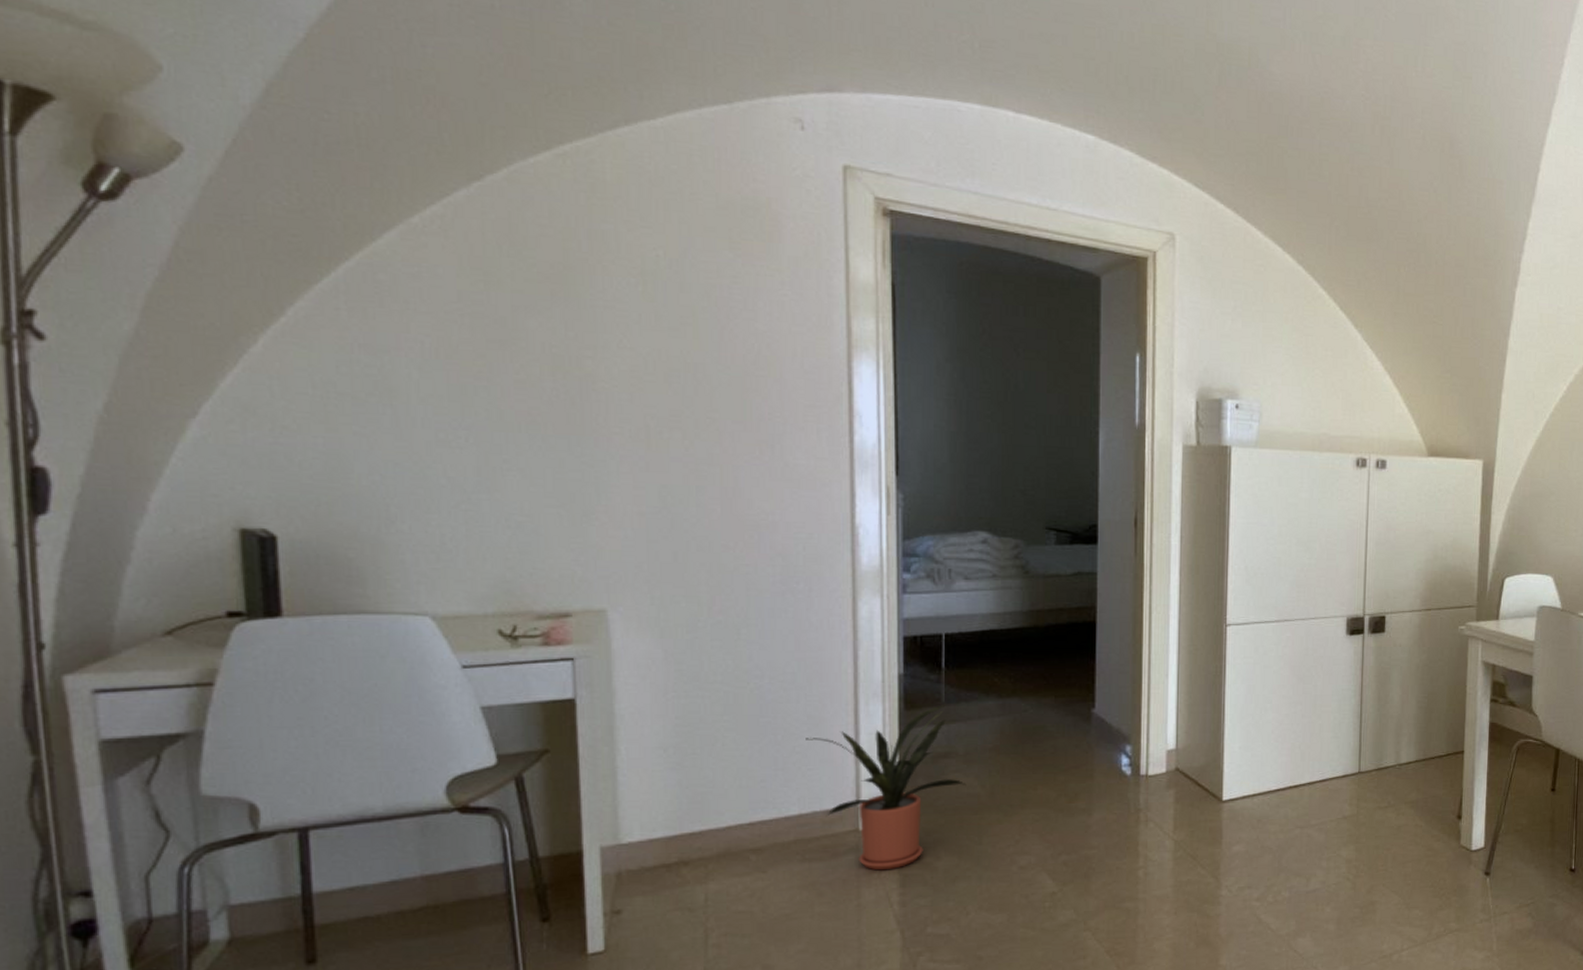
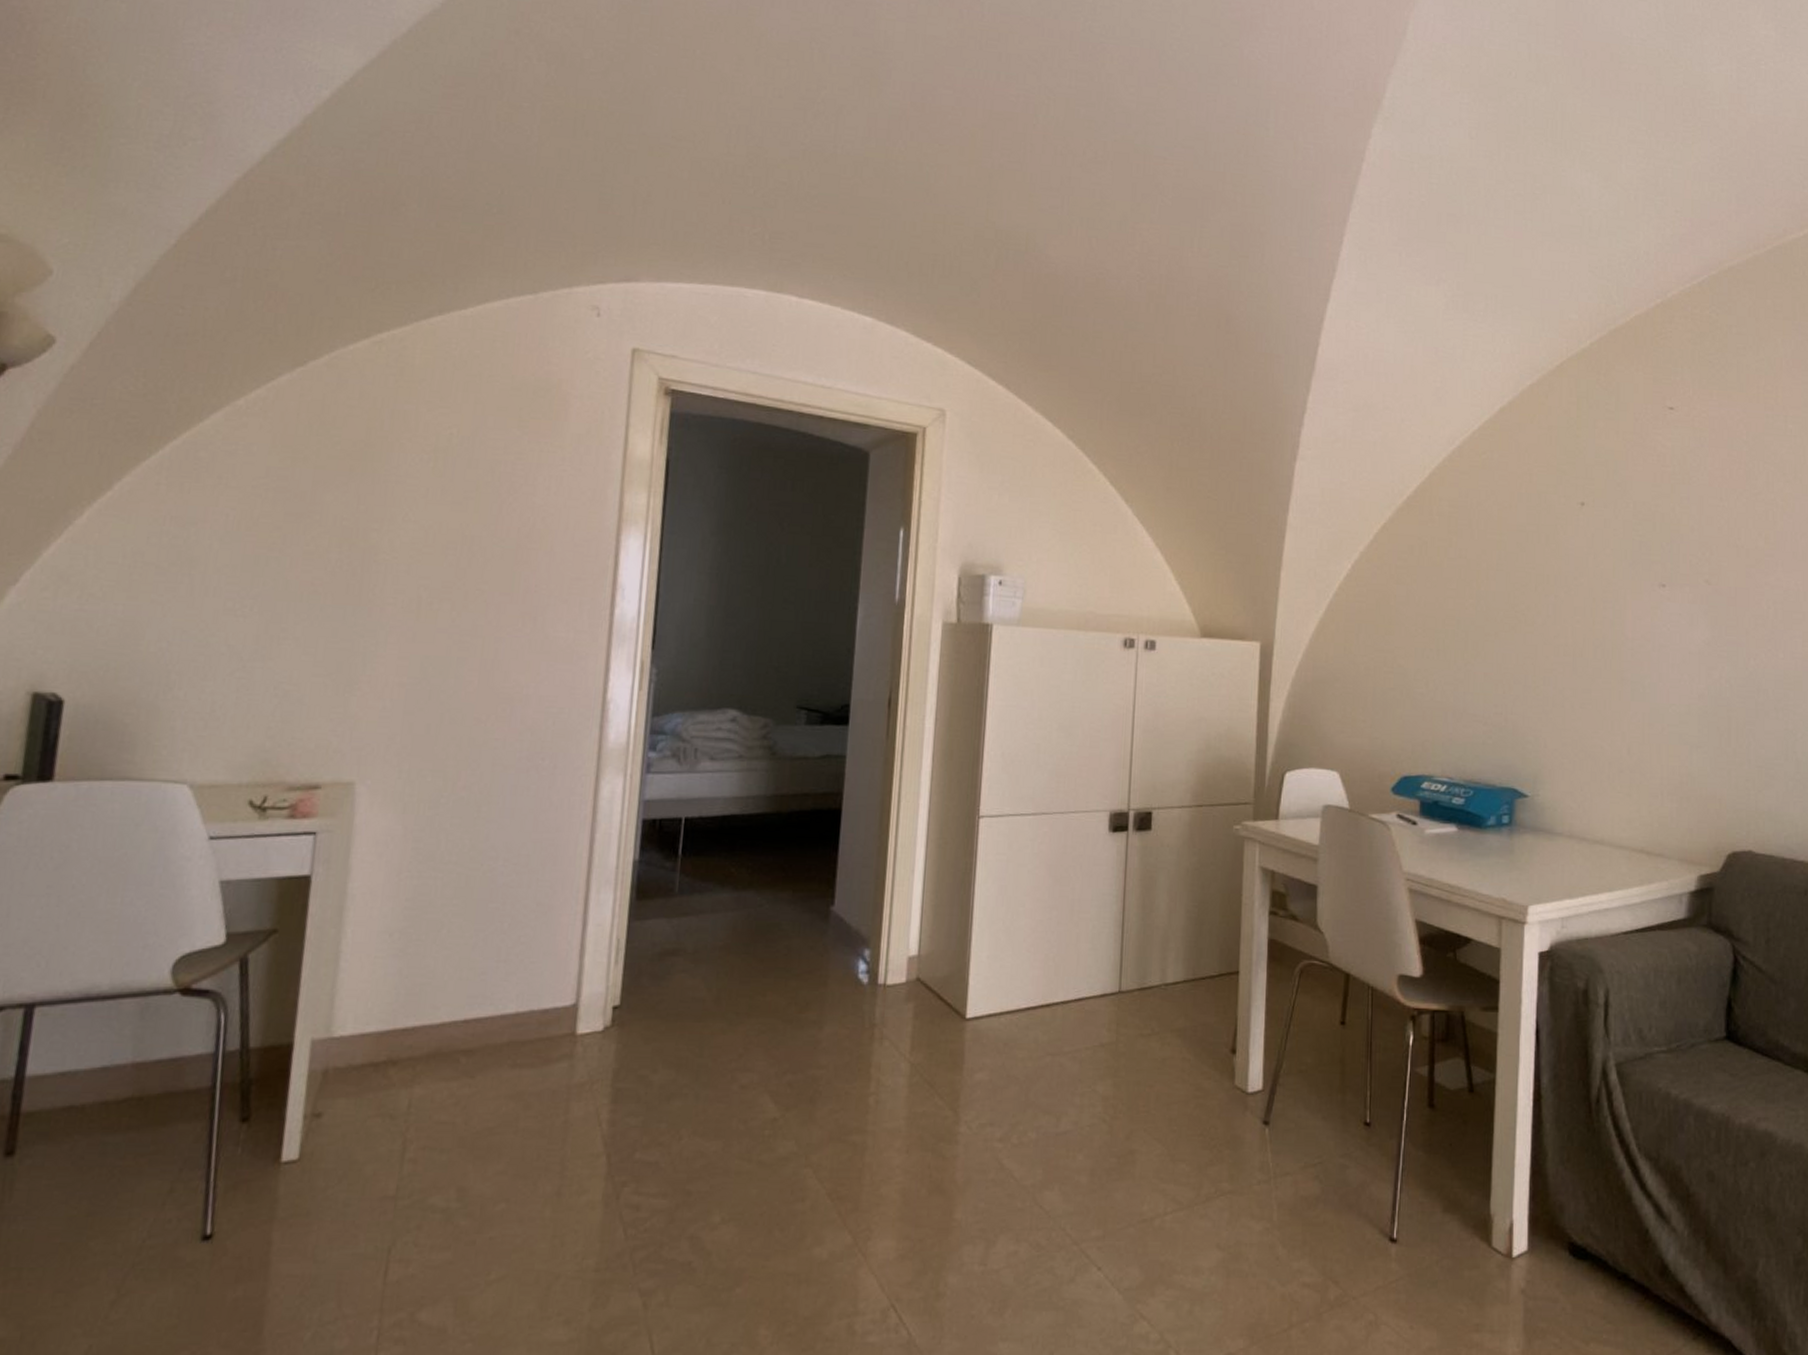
house plant: present [806,704,967,871] -> none [532,895,692,1082]

